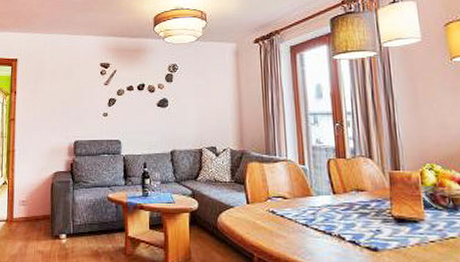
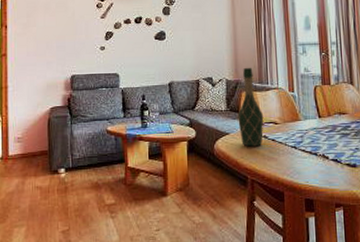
wine bottle: none [243,138,272,222] -> present [238,68,264,147]

